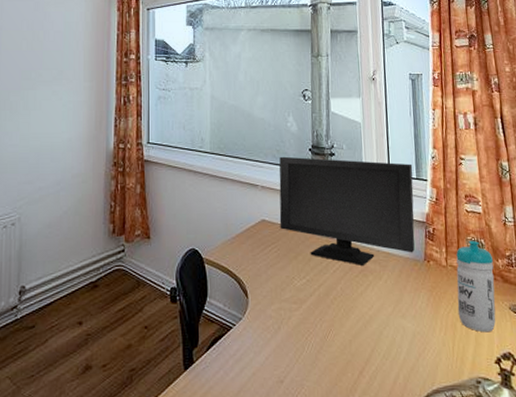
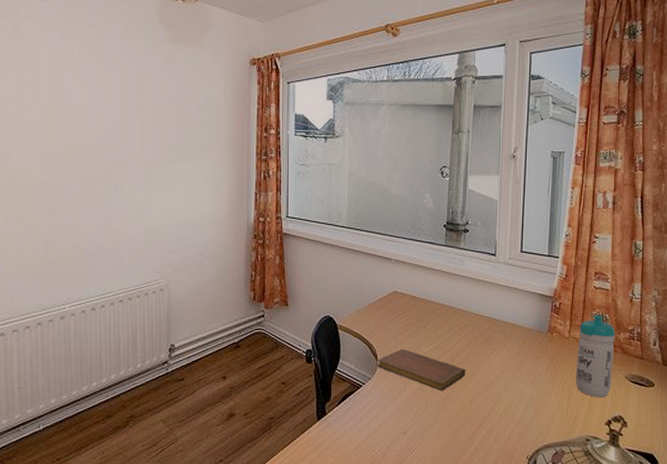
notebook: none [248,284,343,331] -> present [377,349,466,391]
computer monitor: present [279,156,415,267] -> none [411,232,546,336]

